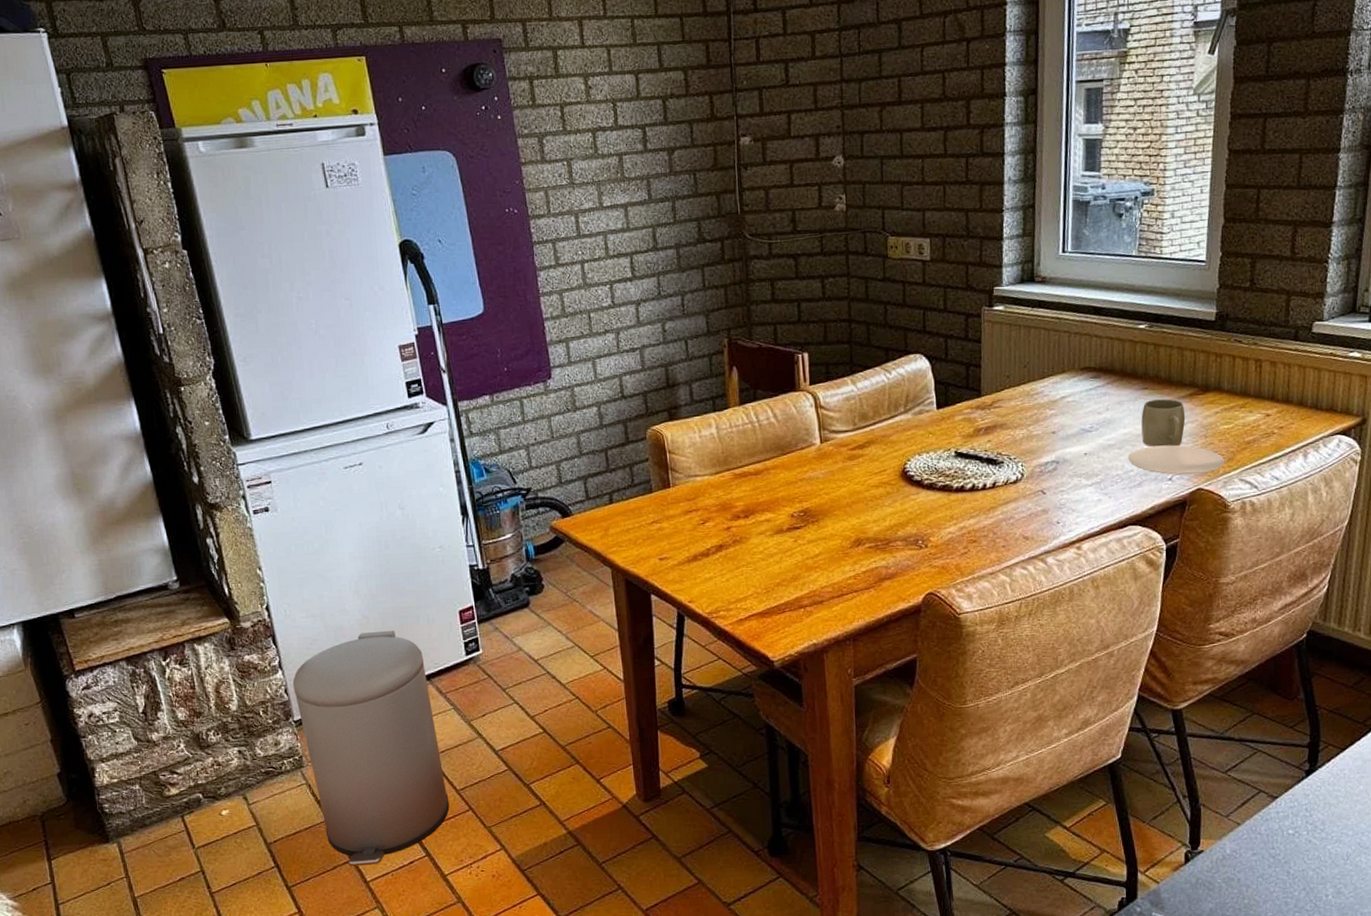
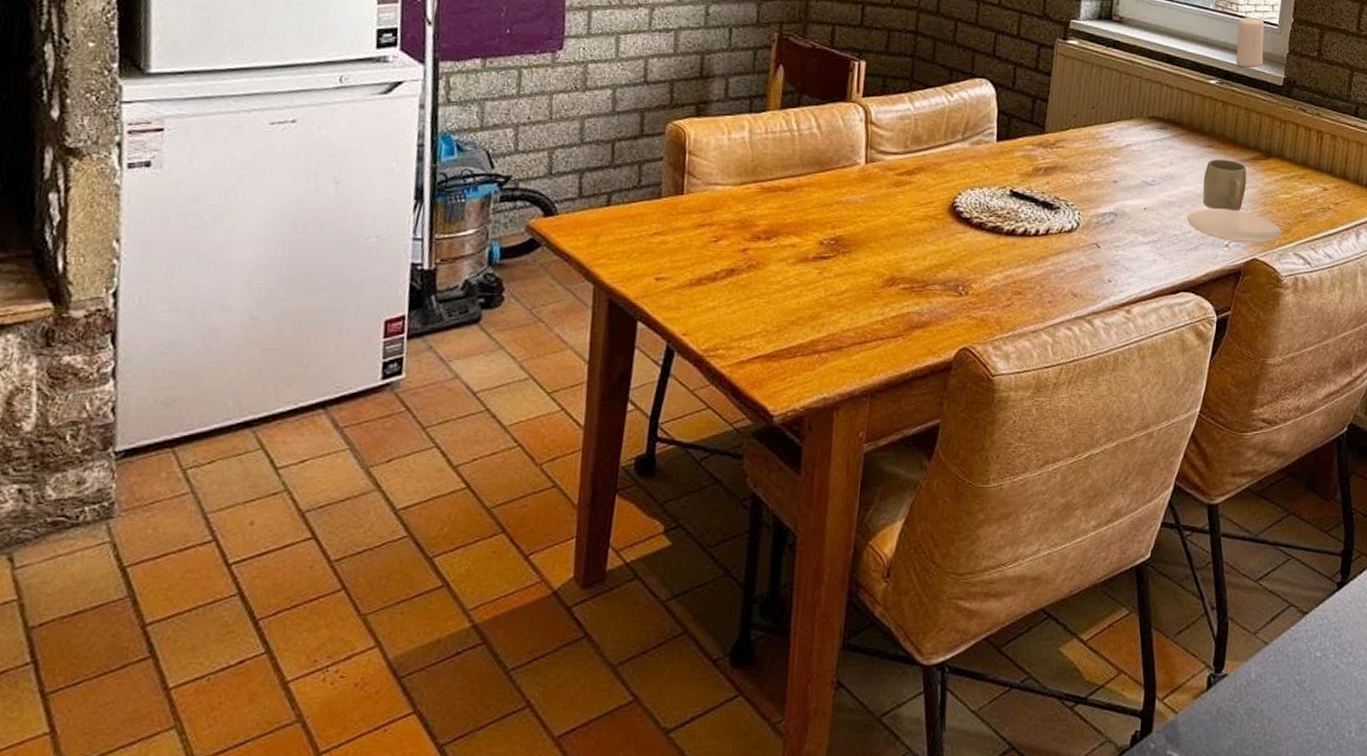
pedal bin: present [293,630,450,867] -> none [122,337,323,666]
candle: none [1162,257,1193,309] -> present [1236,17,1265,69]

